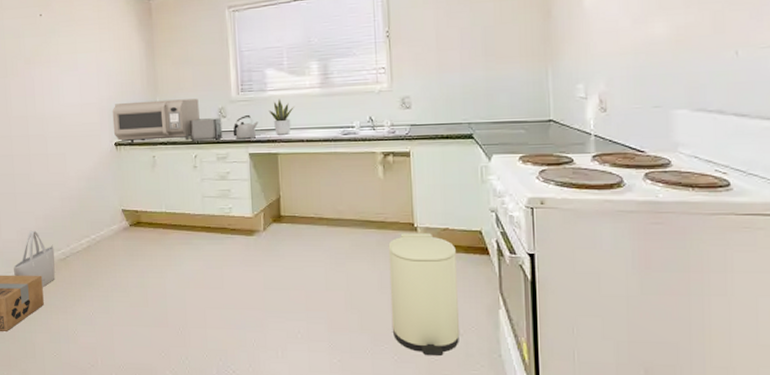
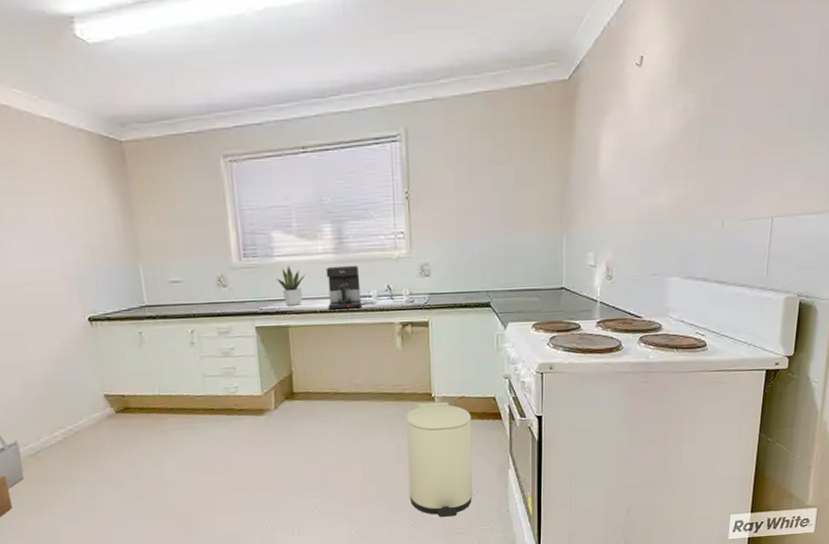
microwave: present [112,98,200,144] -> none [81,265,195,319]
toaster: present [189,117,223,142] -> none [181,286,224,315]
kettle: present [233,114,259,139] -> none [235,283,266,311]
coffee maker: none [312,98,345,139] -> present [326,265,362,310]

